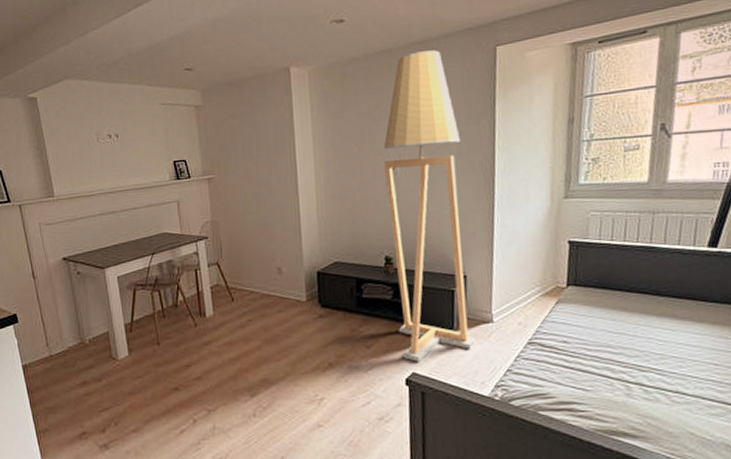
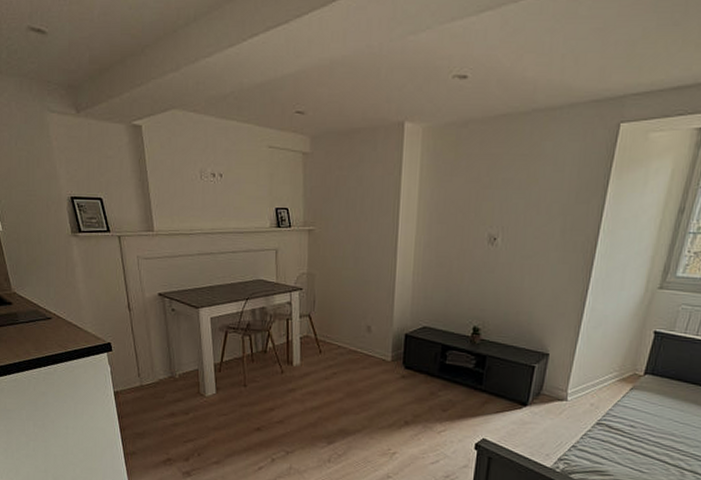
floor lamp: present [383,50,476,362] -> none [475,120,567,429]

